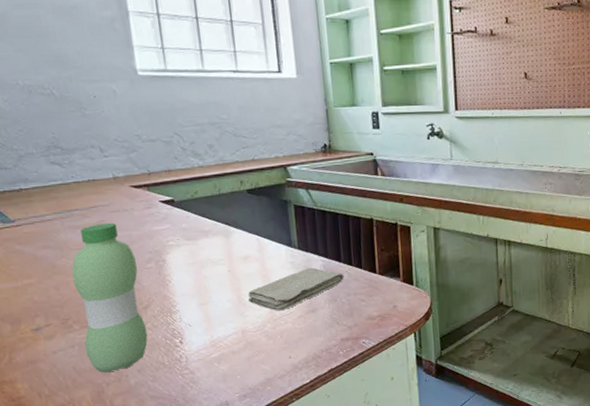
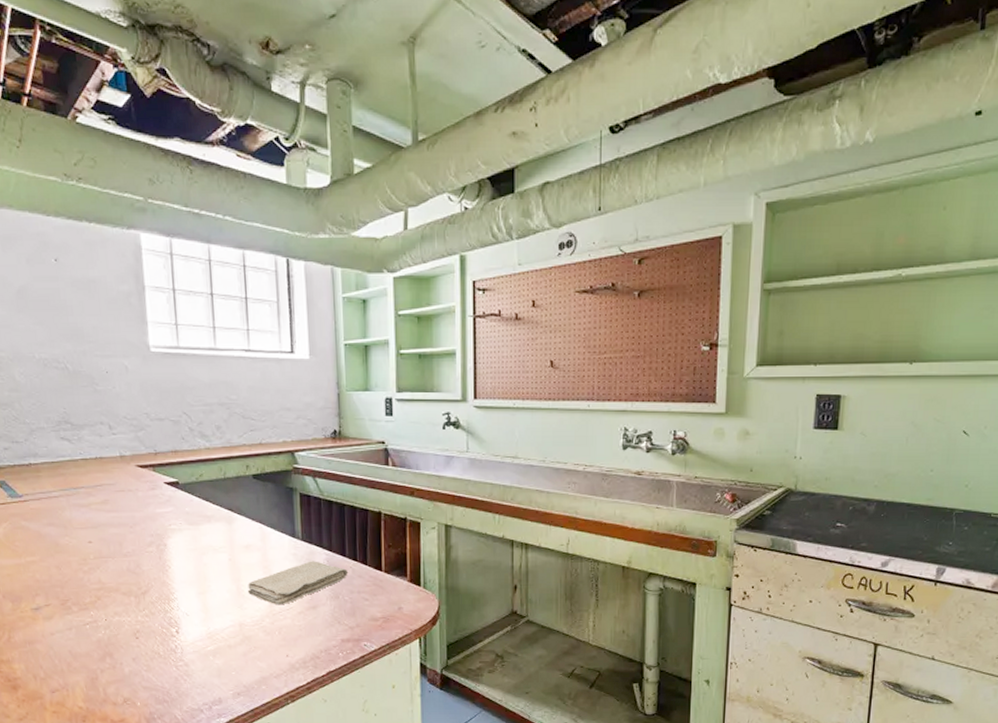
water bottle: present [71,222,148,373] -> none [74,502,145,659]

